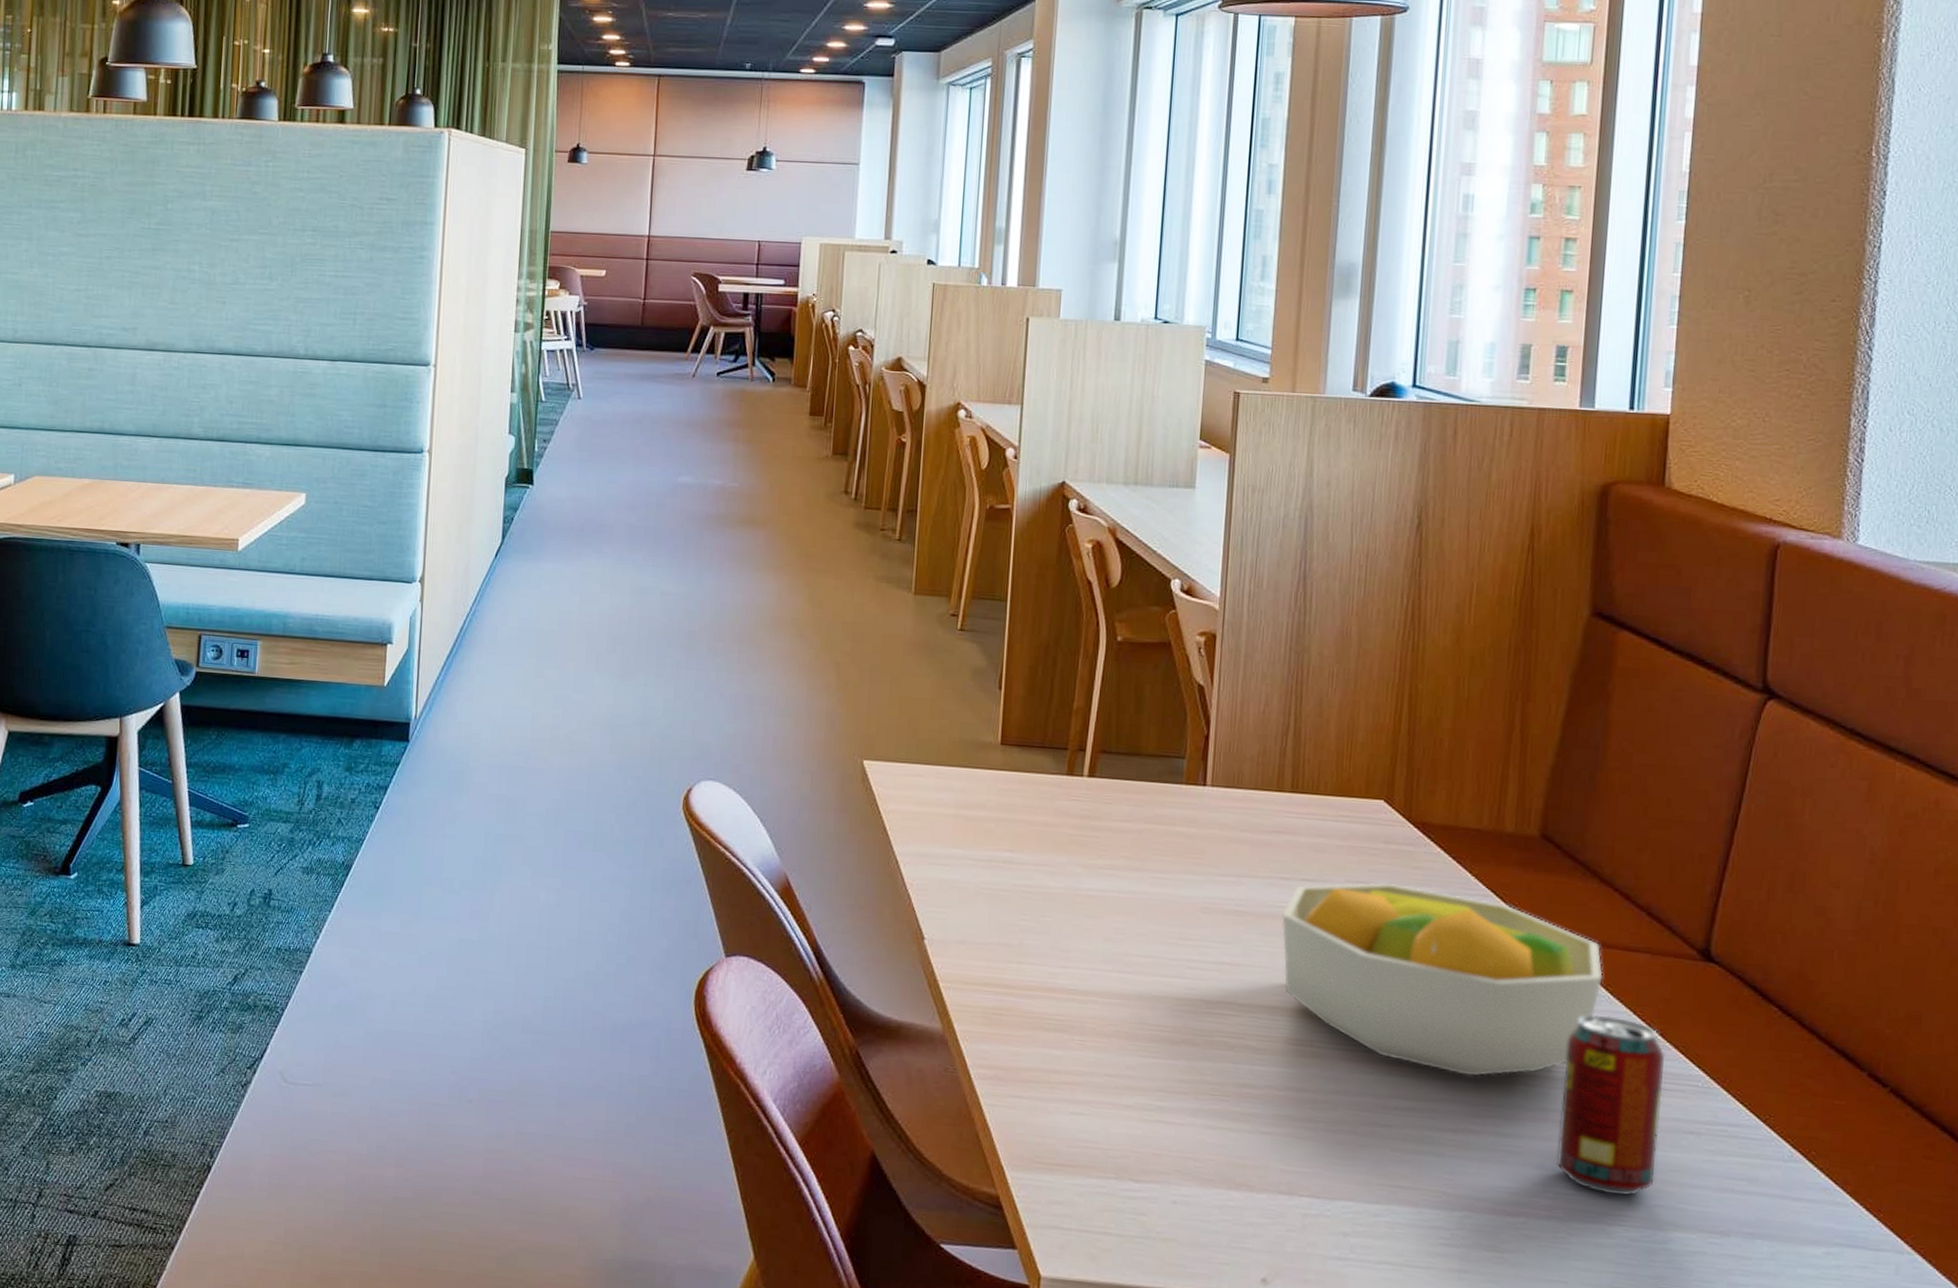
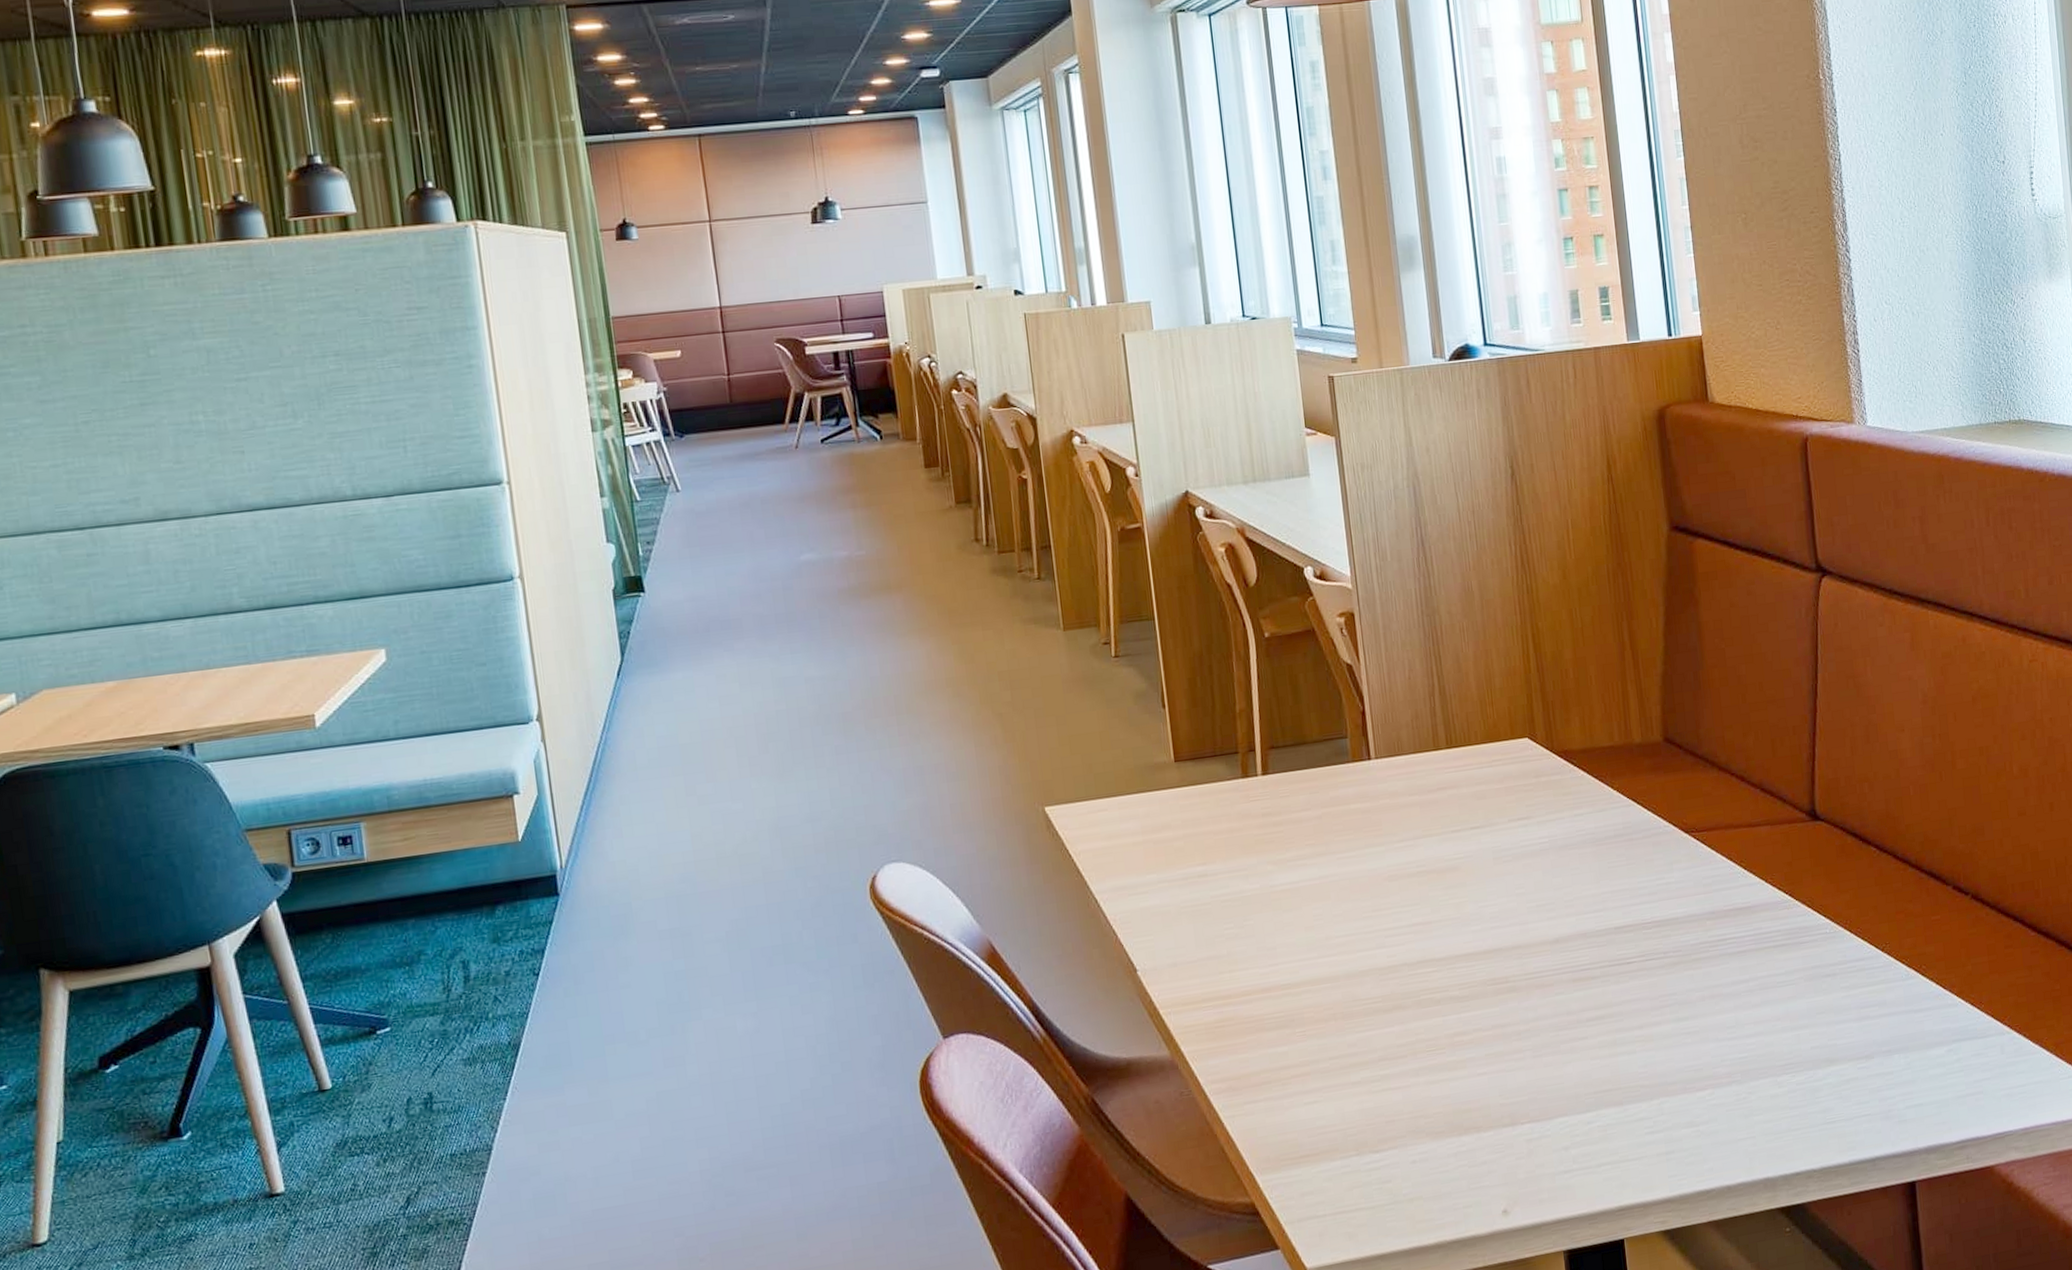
fruit bowl: present [1281,882,1603,1077] -> none [1460,809,1736,976]
beverage can: present [1556,1015,1666,1196] -> none [1717,888,1808,1049]

